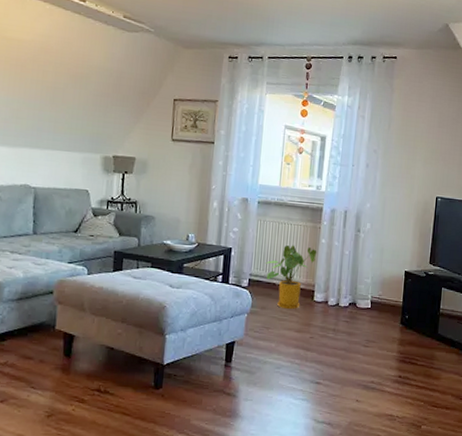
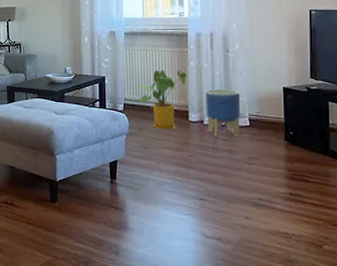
planter: none [331,268,365,320] -> present [206,88,241,138]

